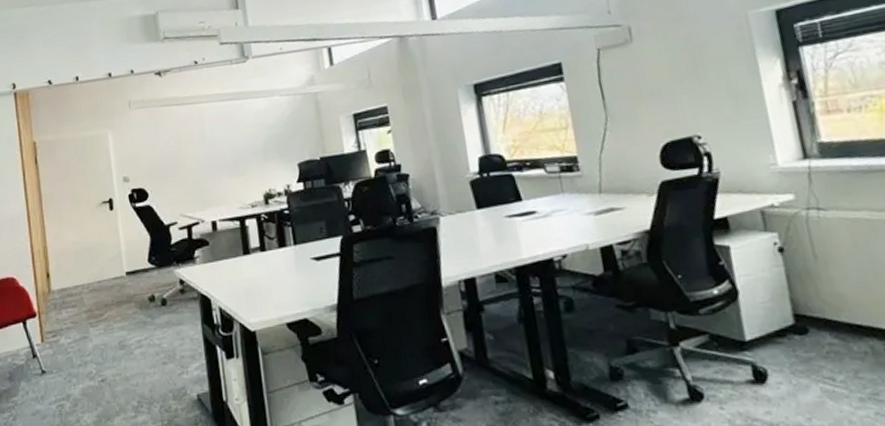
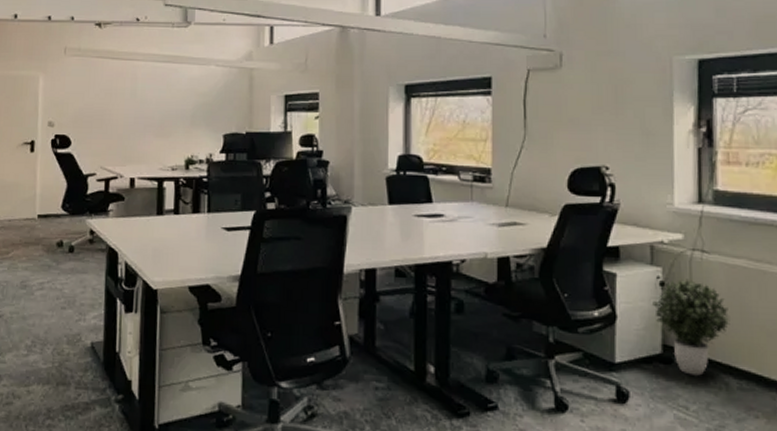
potted plant: none [774,240,864,343] -> present [652,278,731,376]

